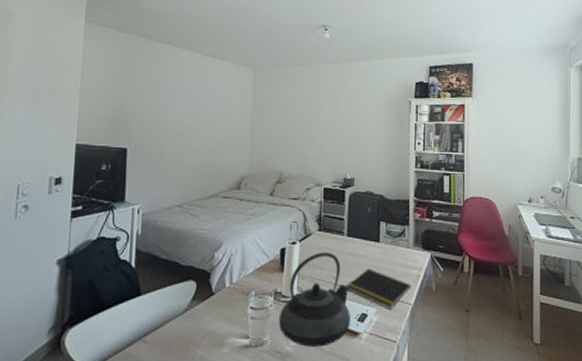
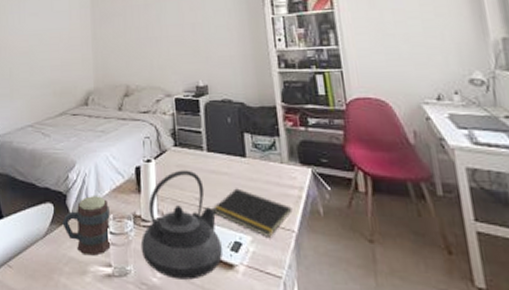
mug: none [204,274,252,329] -> present [62,196,111,256]

